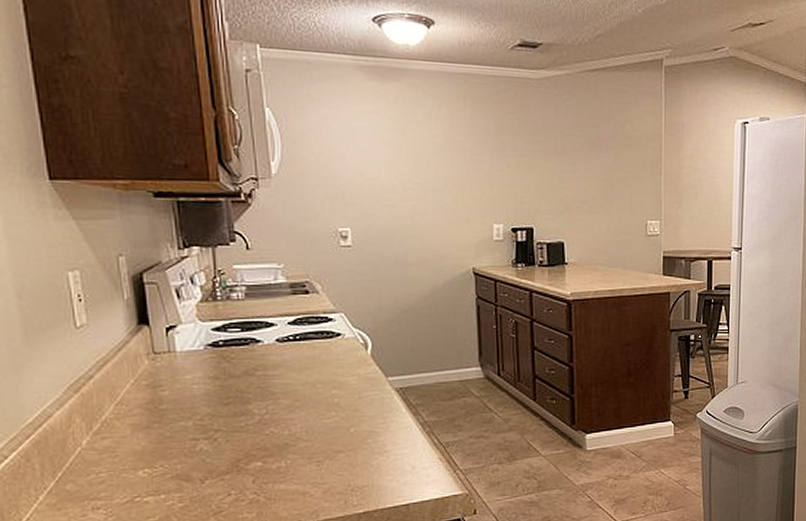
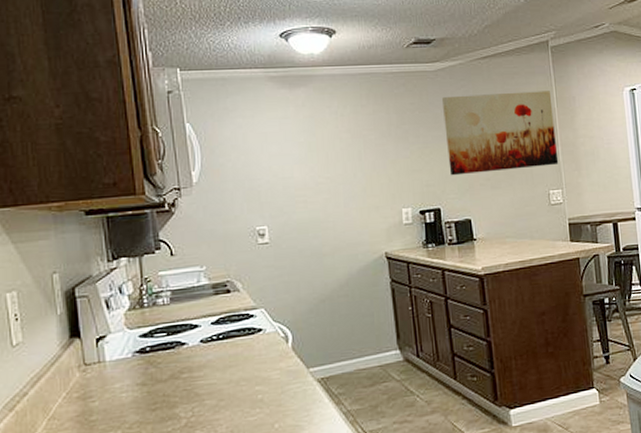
wall art: none [545,109,660,195] -> present [442,91,559,176]

